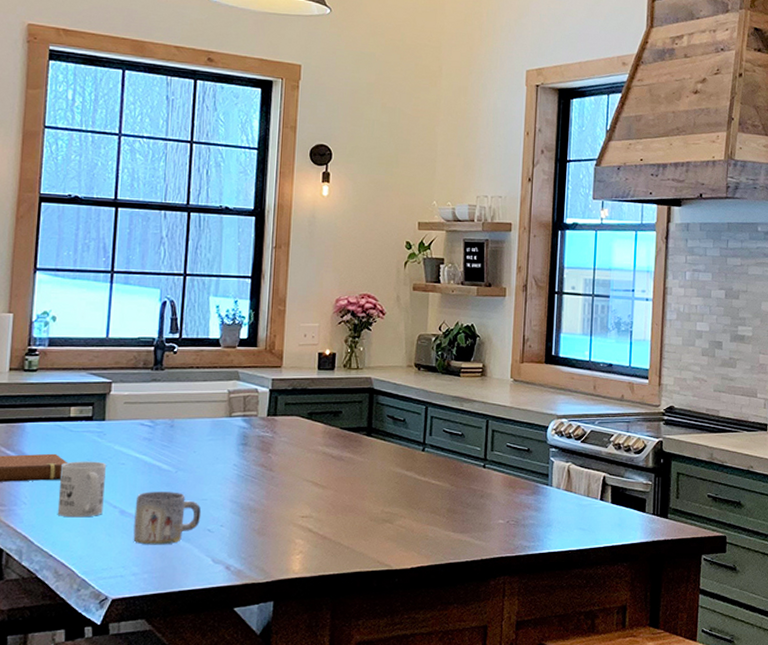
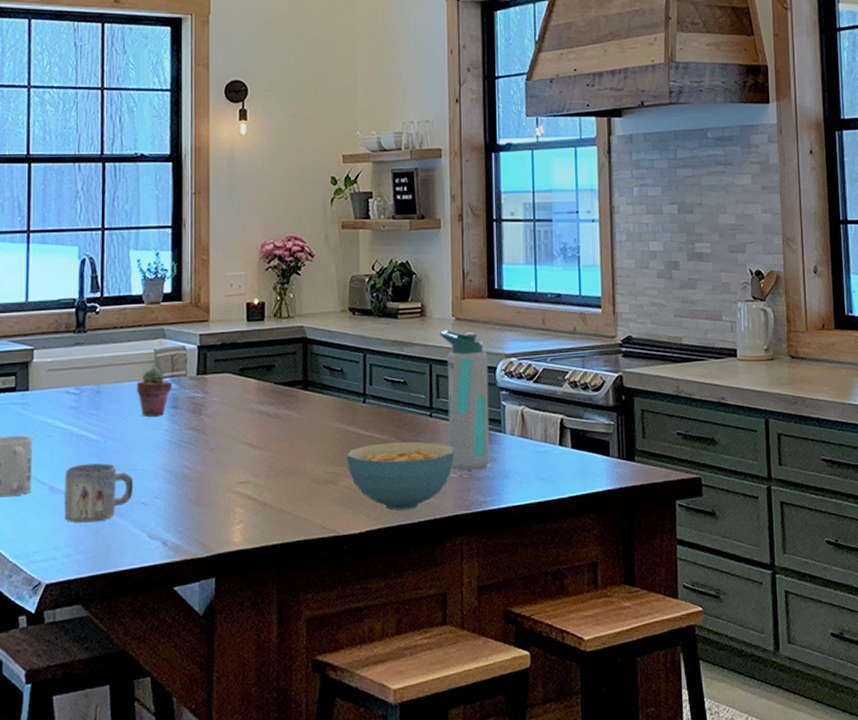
potted succulent: none [208,407,244,452] -> present [136,368,173,417]
cereal bowl: none [403,488,504,550] -> present [346,441,455,511]
water bottle: none [498,389,541,518] -> present [440,330,490,471]

